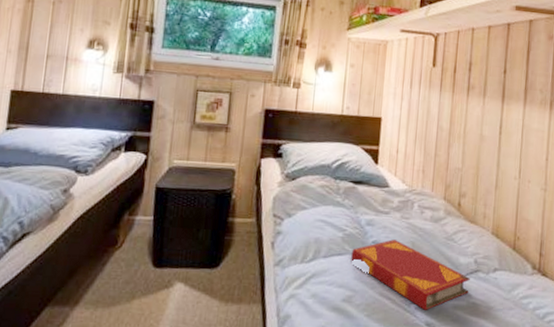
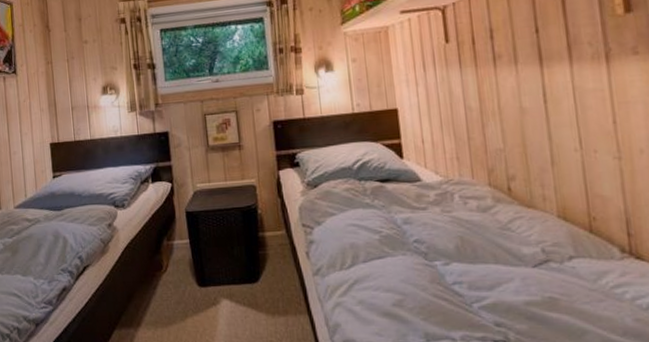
hardback book: present [351,239,470,310] -> none [392,236,542,309]

